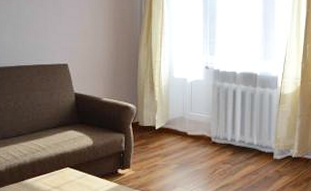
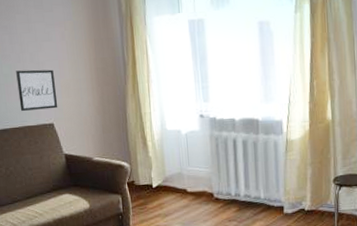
wall art: none [37,13,74,51] -> present [16,69,58,112]

